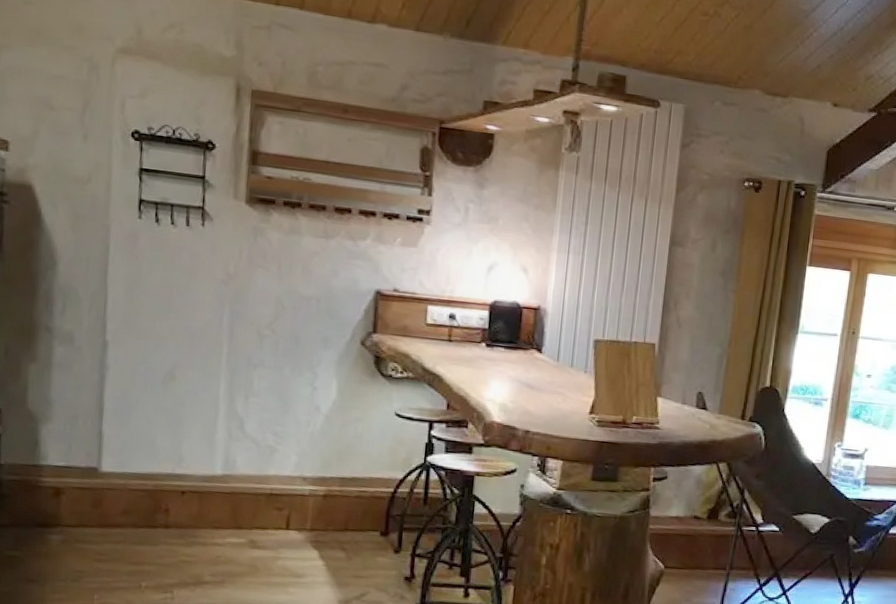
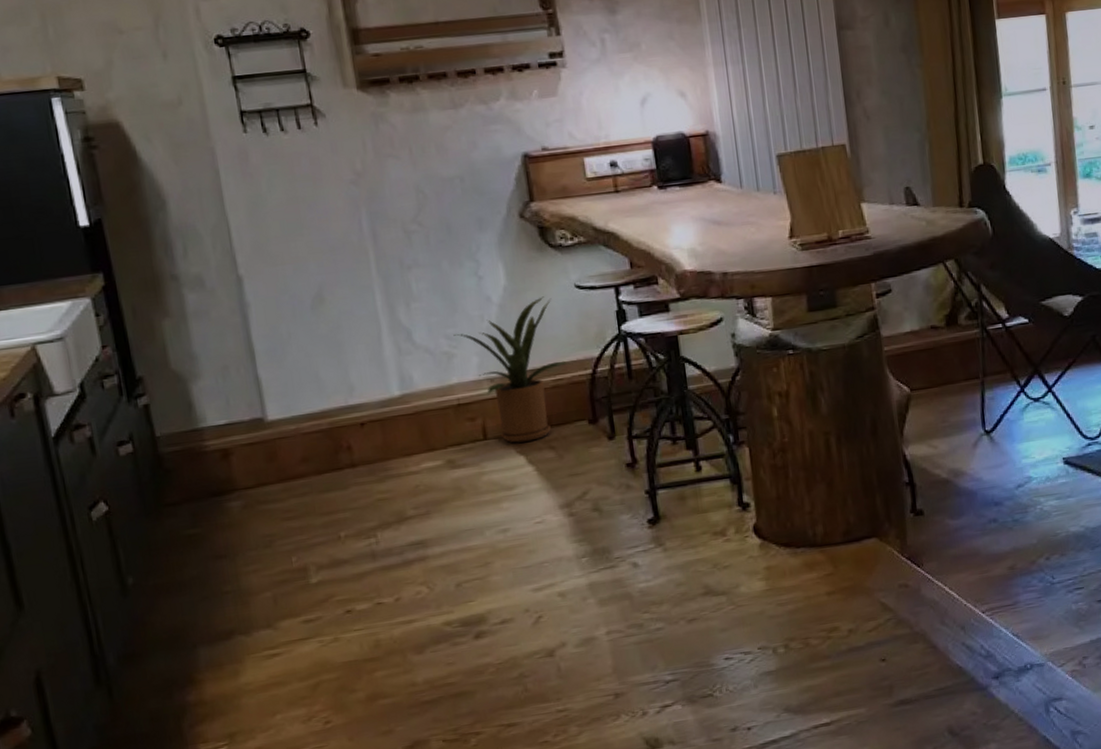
house plant: none [280,416,376,539] -> present [453,296,571,443]

